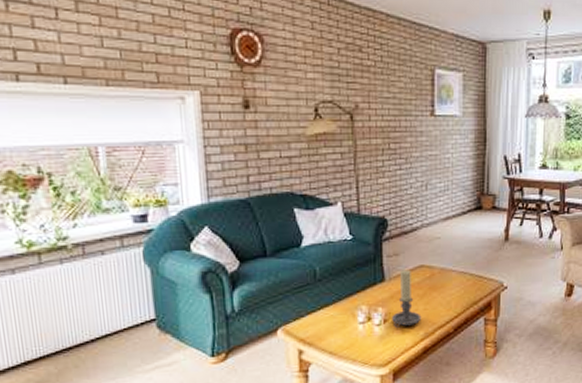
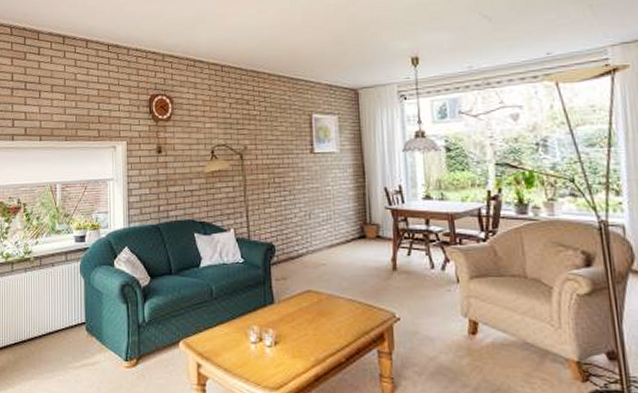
candle holder: present [392,270,422,328] -> none [282,294,312,351]

